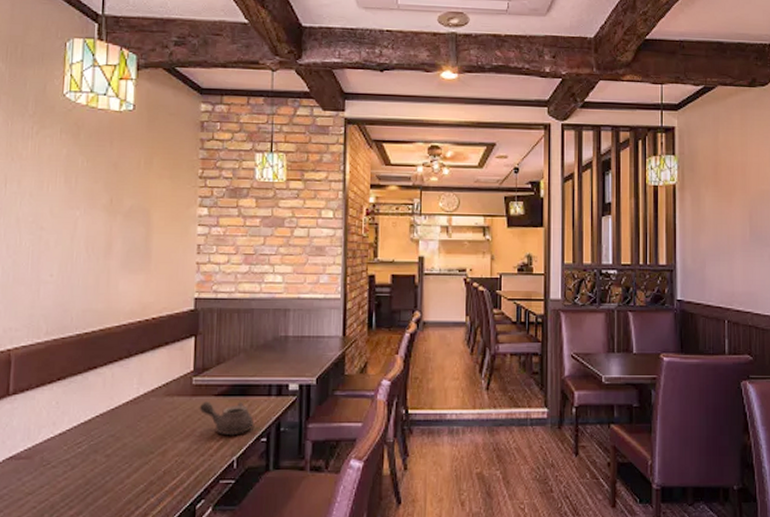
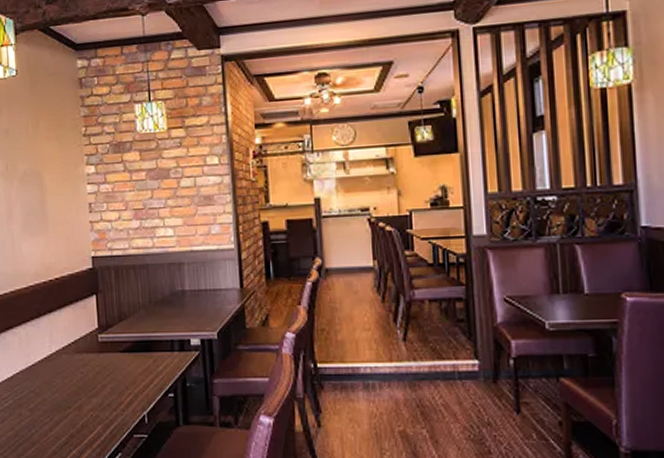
teapot: present [199,401,254,436] -> none [107,357,160,391]

